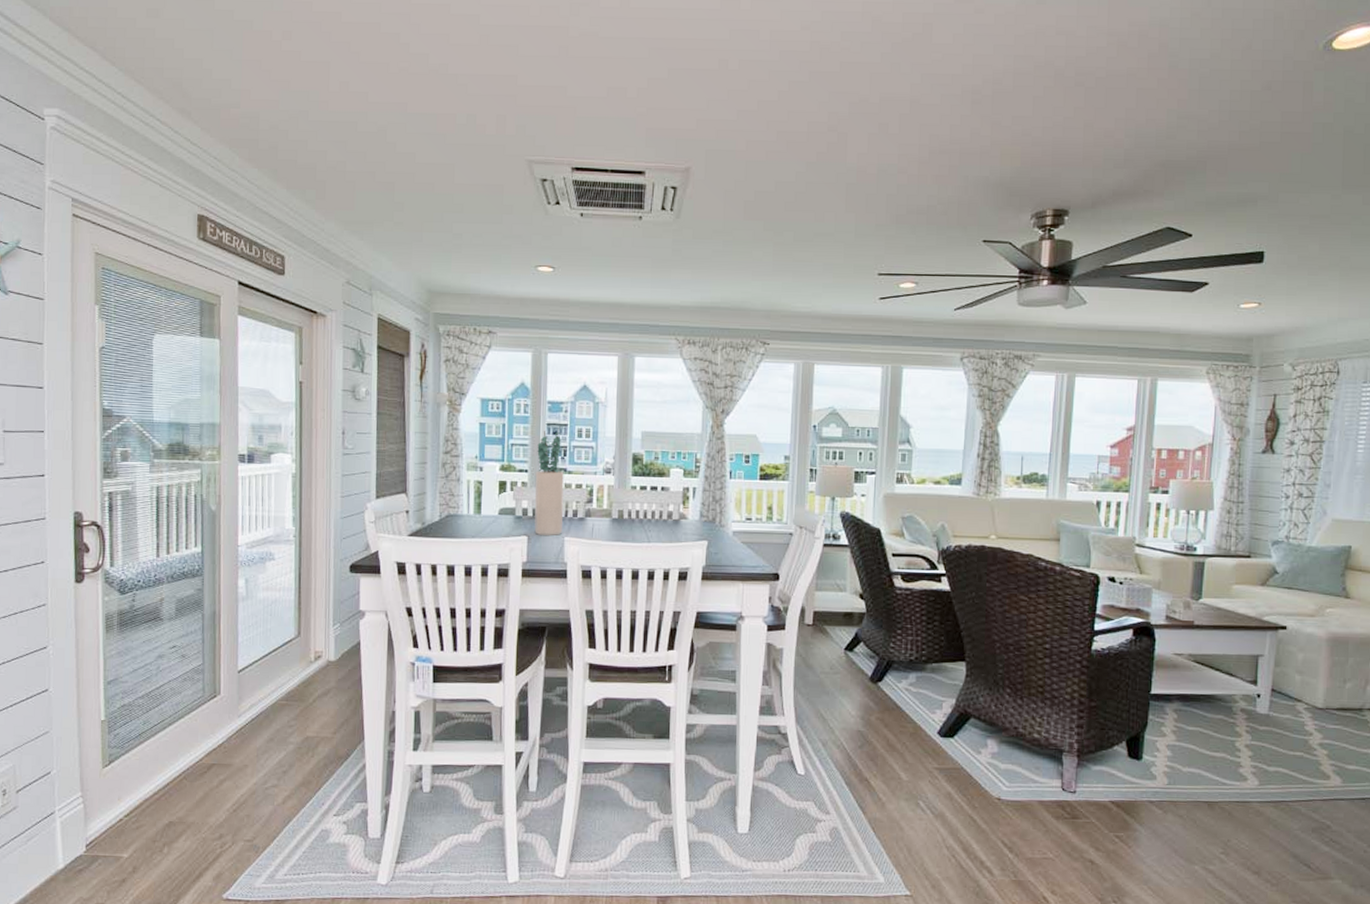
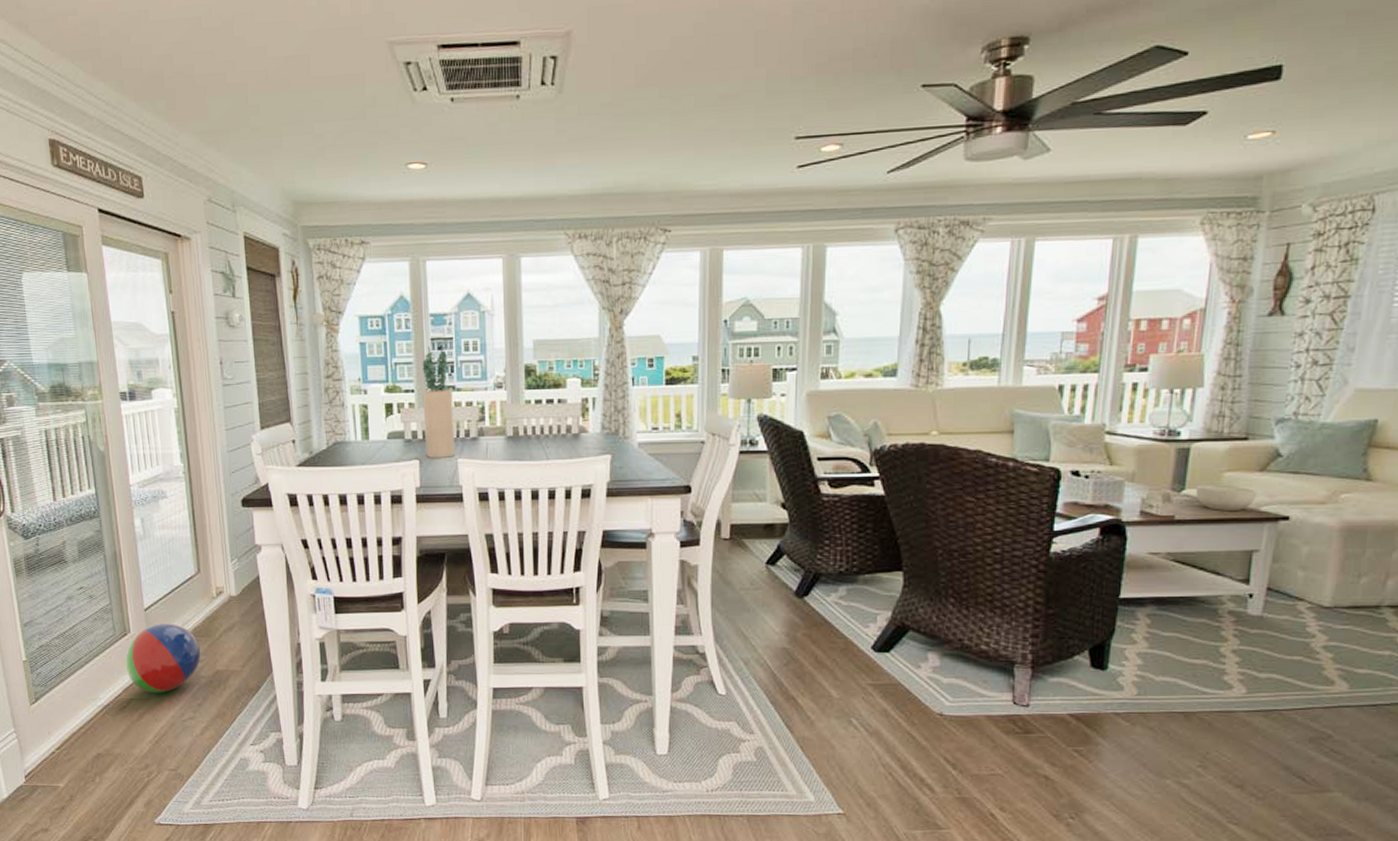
beach ball: none [211,685,292,759] -> present [125,622,201,694]
bowl: none [1210,595,1260,620] -> present [1195,484,1257,512]

